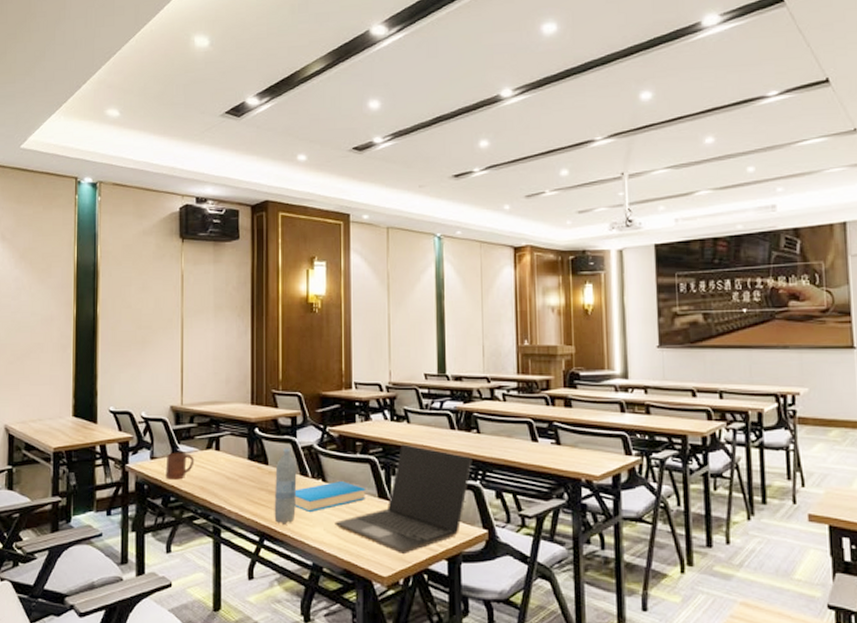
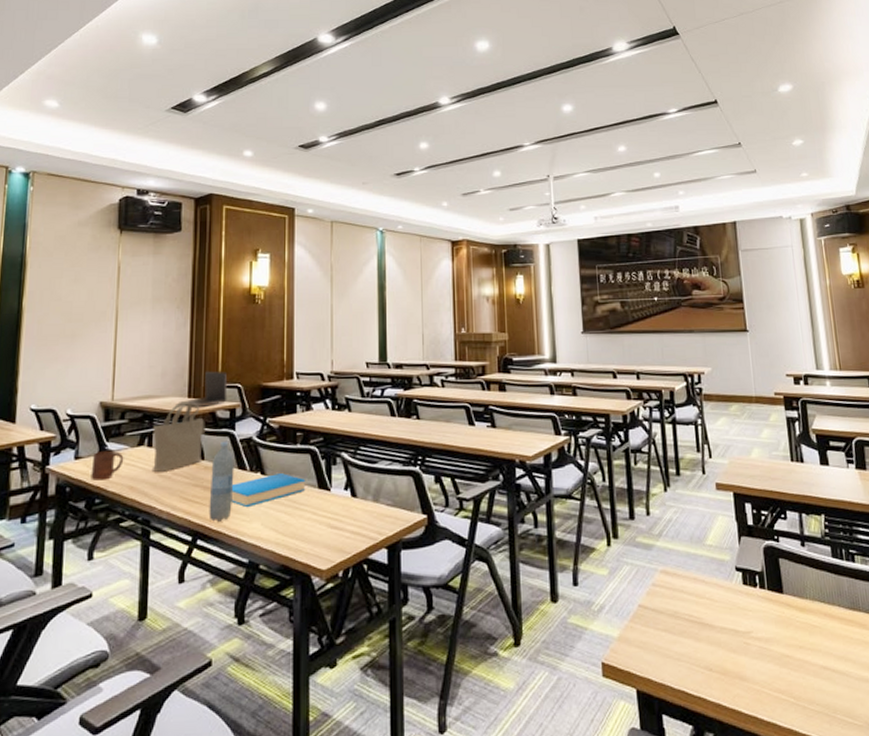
tote bag: none [220,407,269,474] -> present [151,400,207,472]
laptop computer: none [249,379,288,414] -> present [186,371,228,407]
laptop: present [335,444,472,553] -> none [273,433,412,544]

